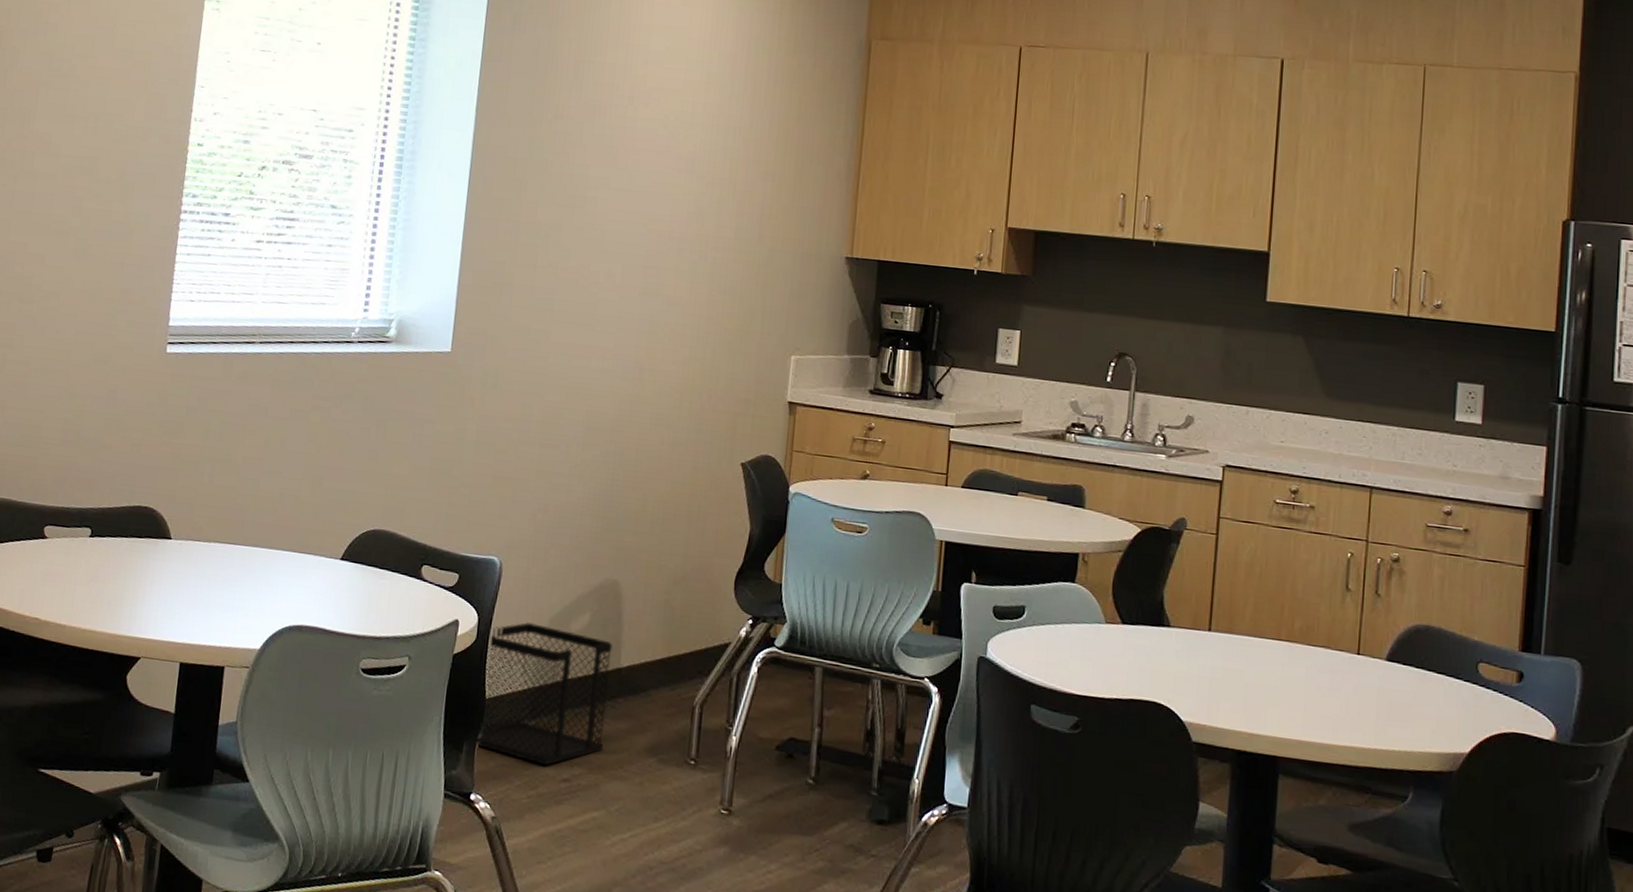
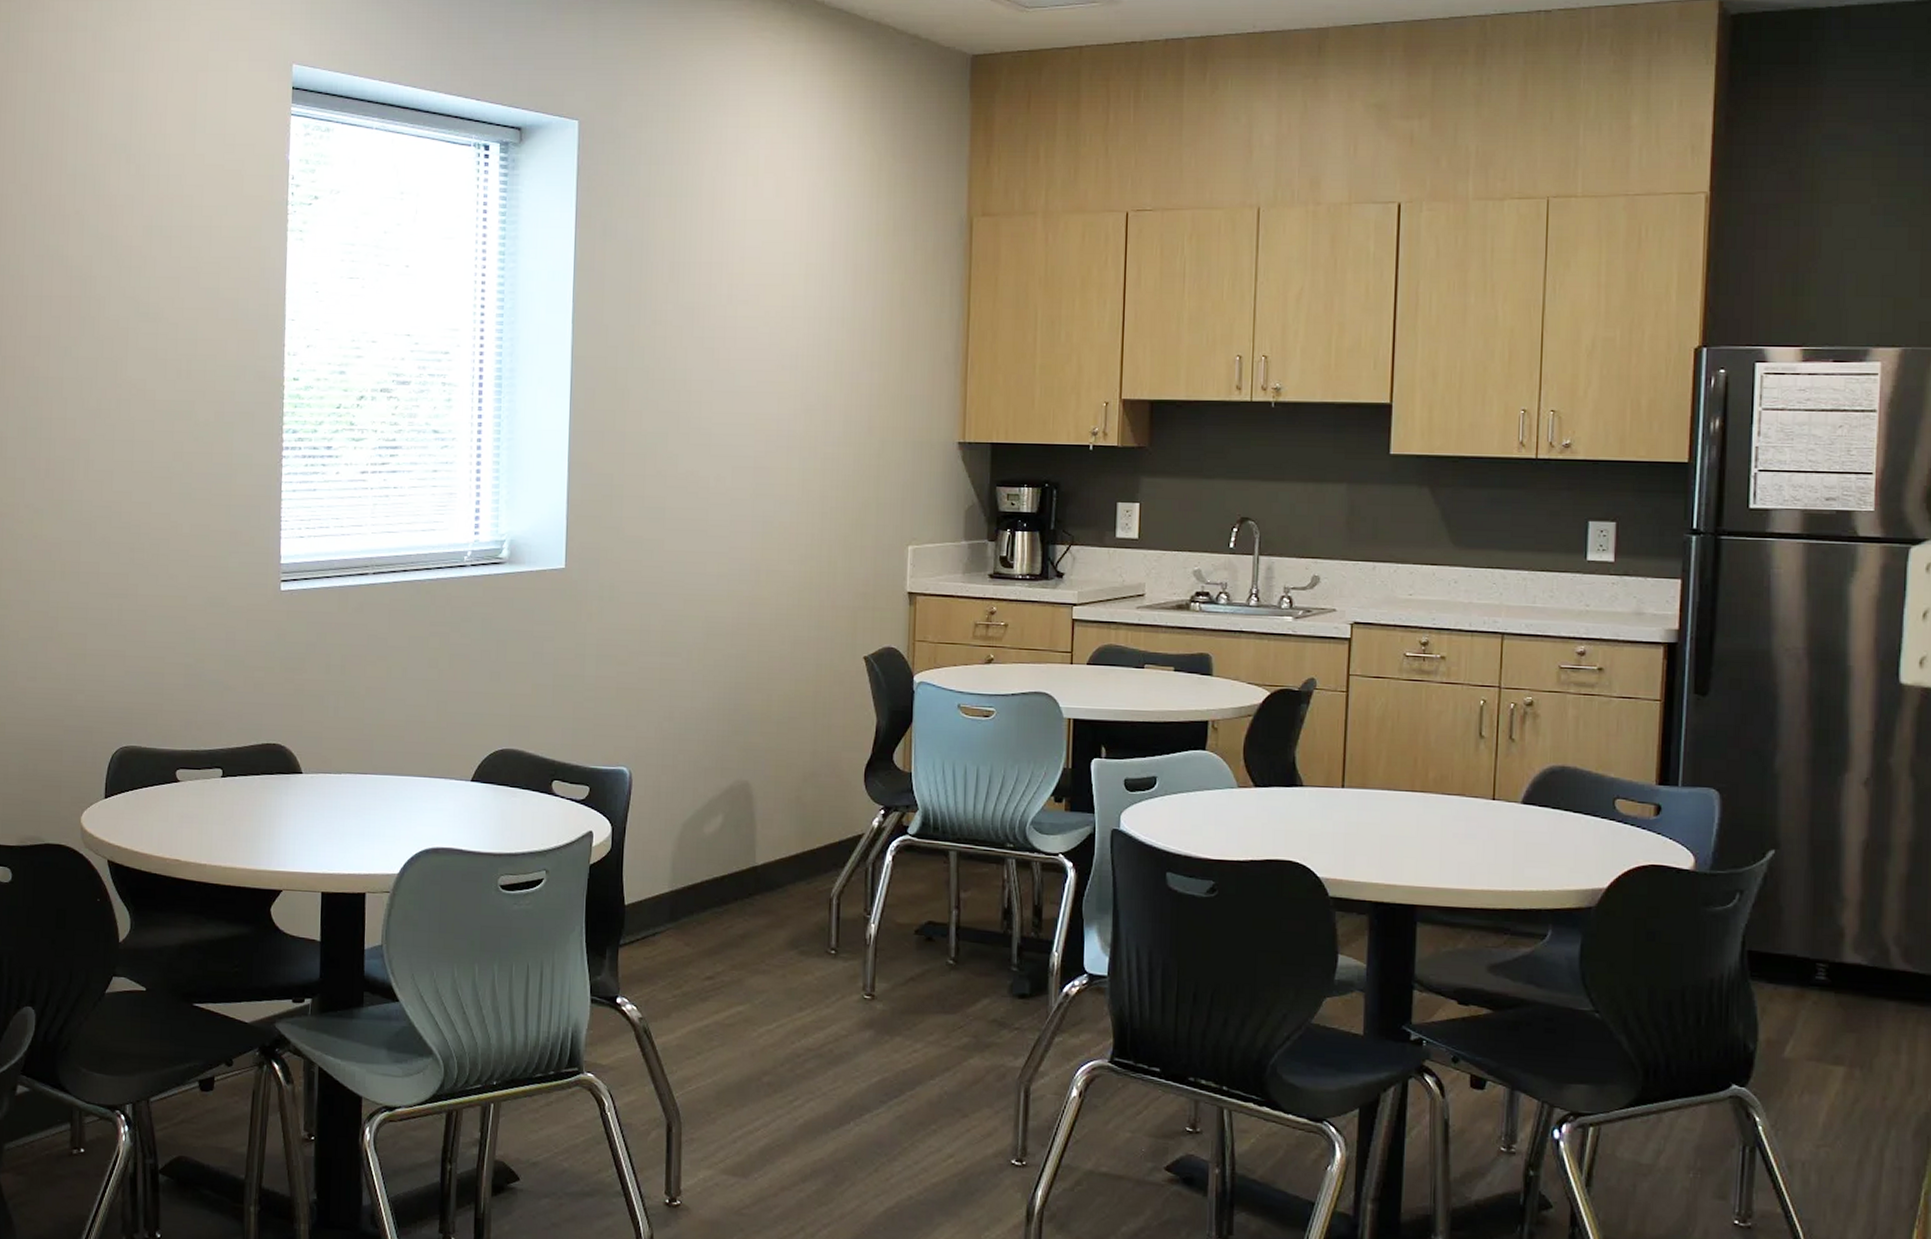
wastebasket: present [476,622,613,766] -> none [618,829,748,965]

